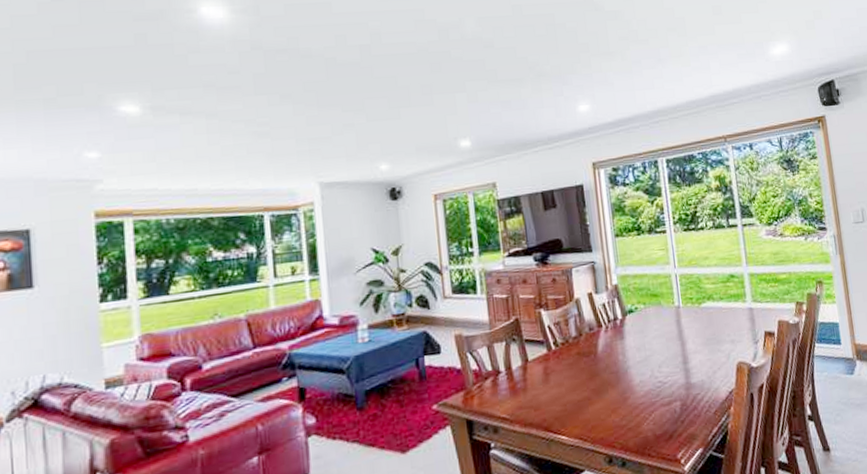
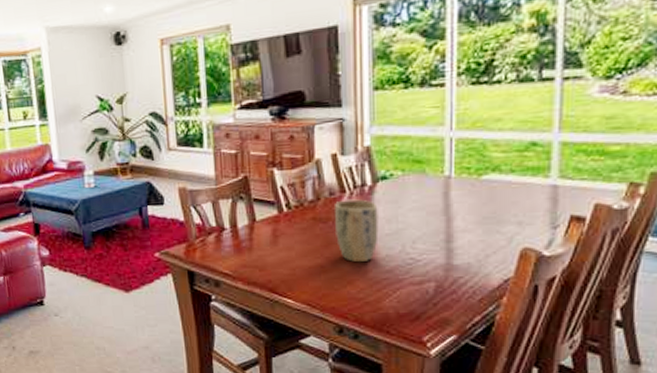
plant pot: none [594,332,632,391] -> present [335,199,379,262]

